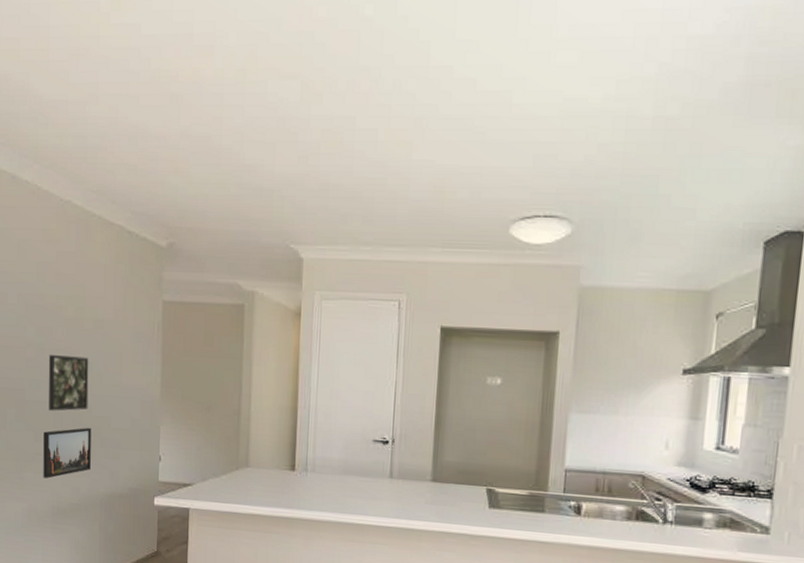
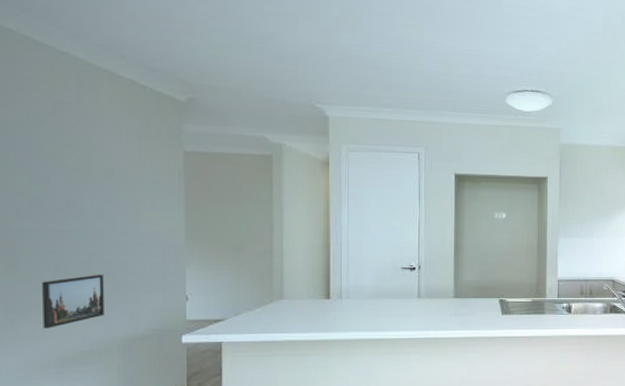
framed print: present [48,355,89,411] -> none [46,204,99,260]

